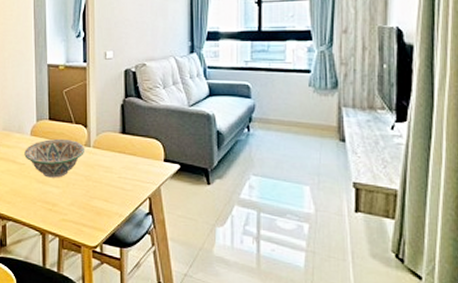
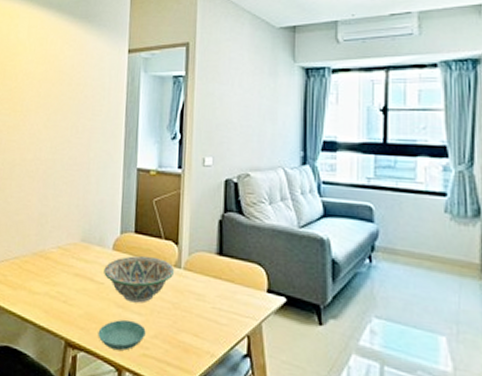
saucer: none [23,192,64,217] -> present [98,319,146,350]

